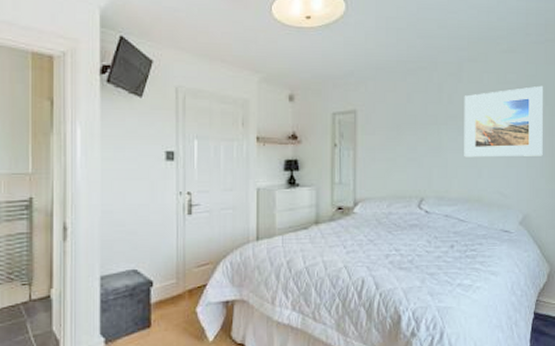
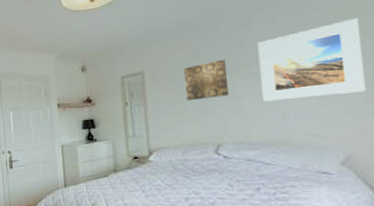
wall art: none [396,108,436,149] -> present [184,59,229,101]

